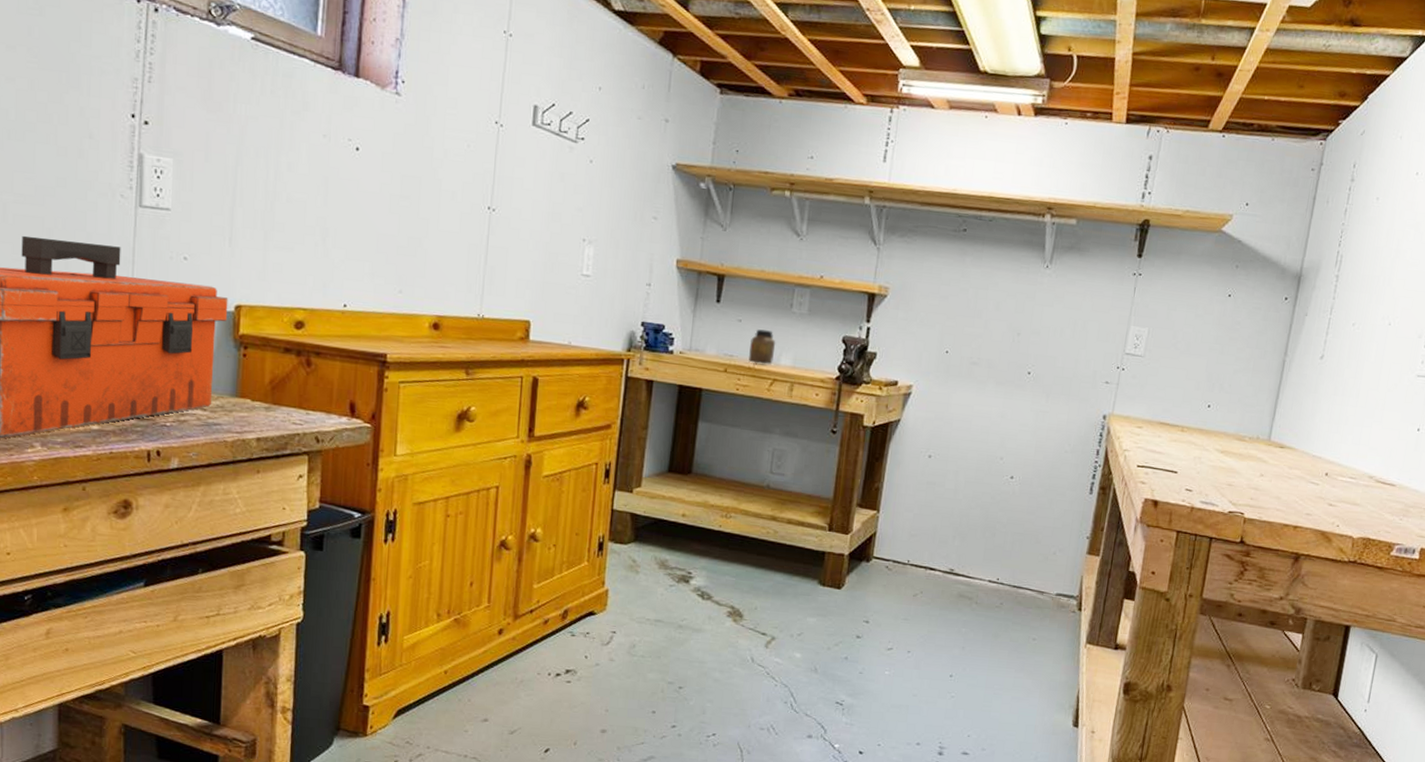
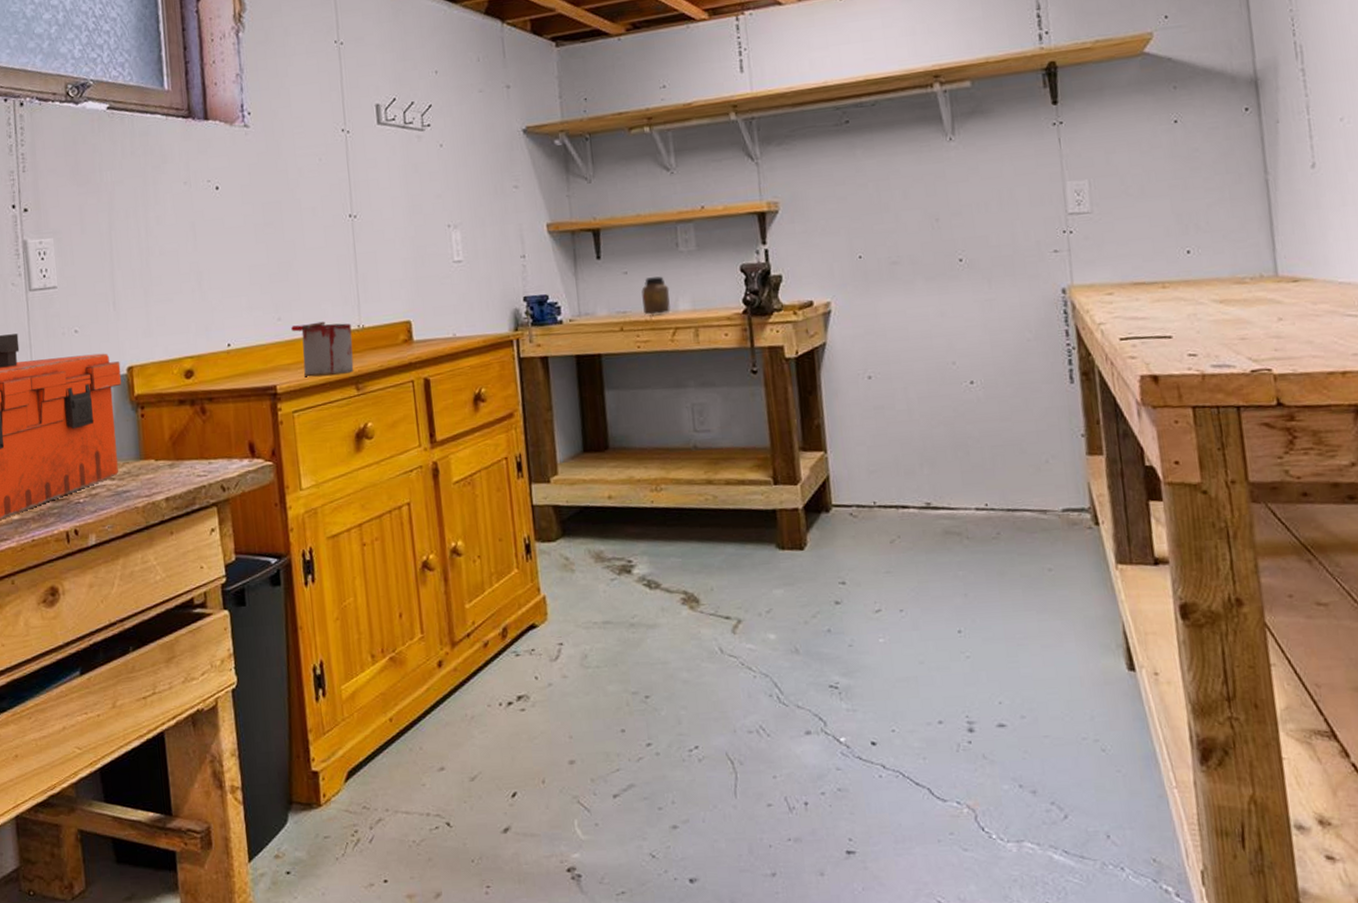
paint can: none [411,301,471,358] -> present [291,321,354,378]

